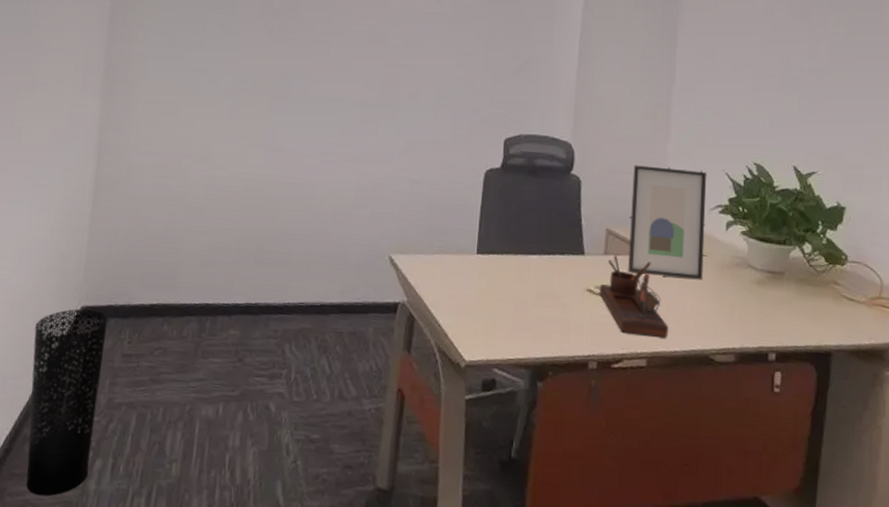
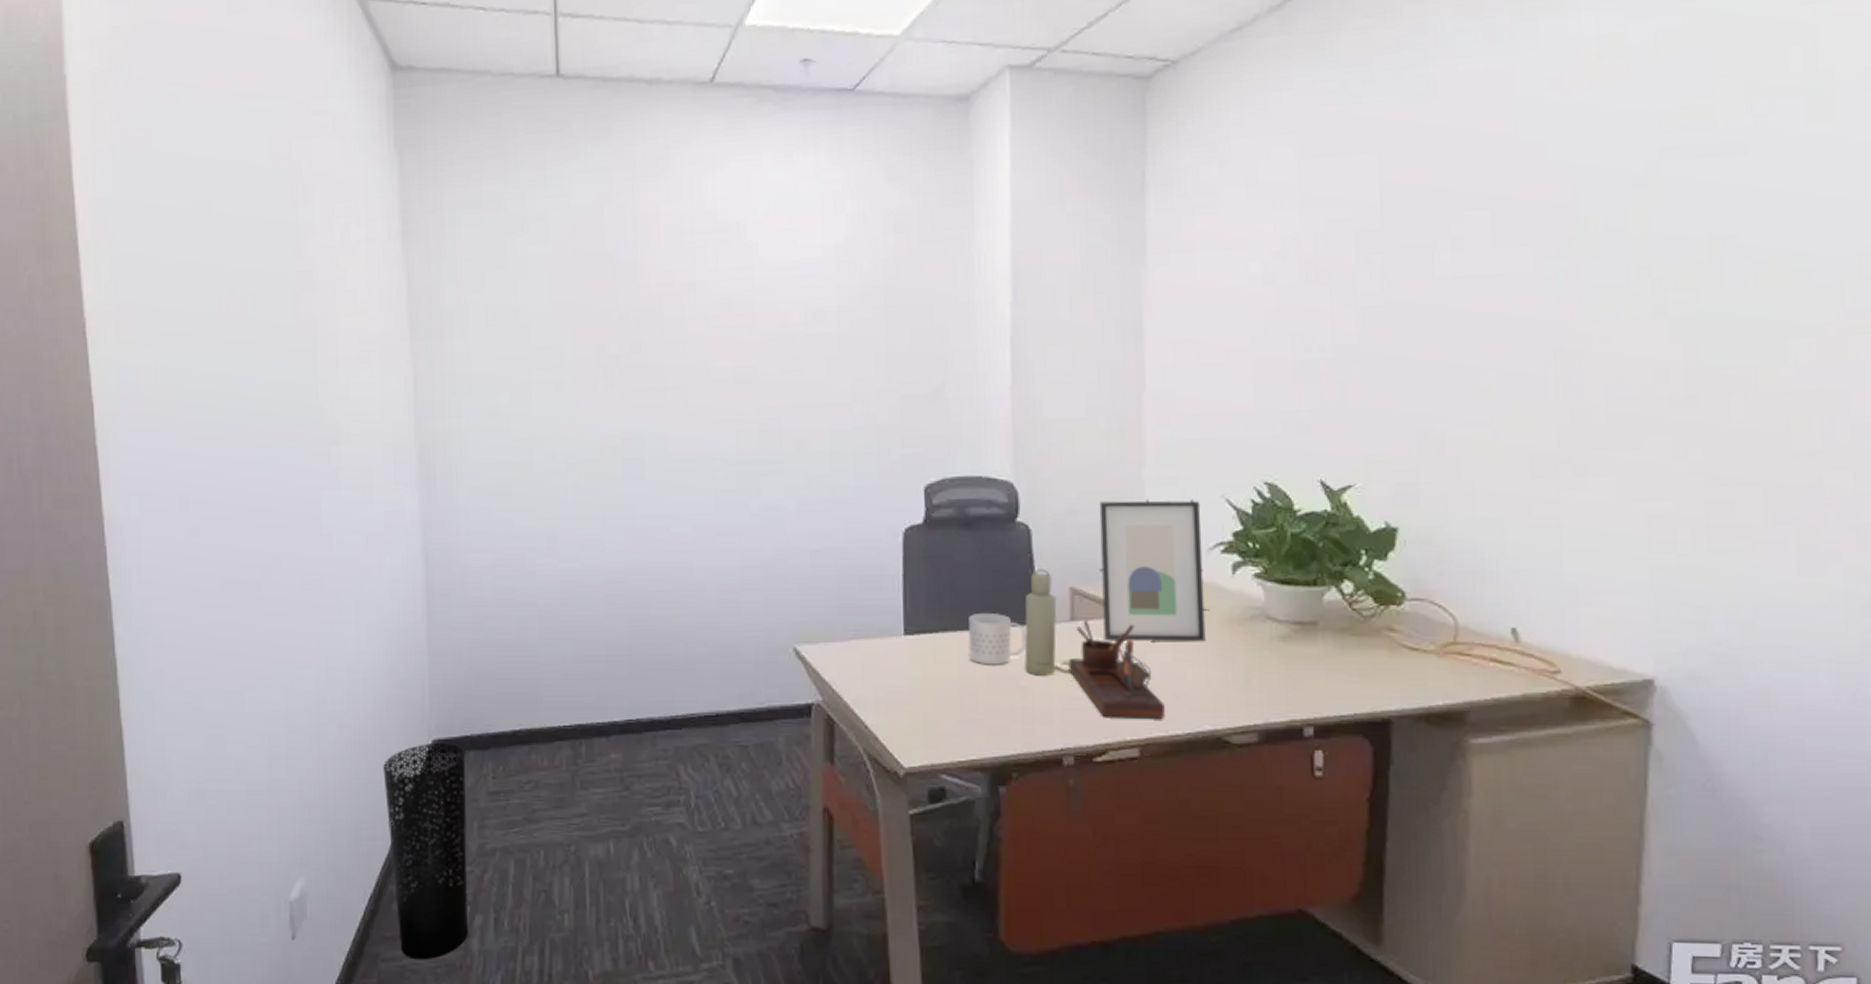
mug: none [524,242,569,285] -> present [968,613,1026,665]
bottle: none [566,212,596,296] -> present [1024,569,1057,676]

